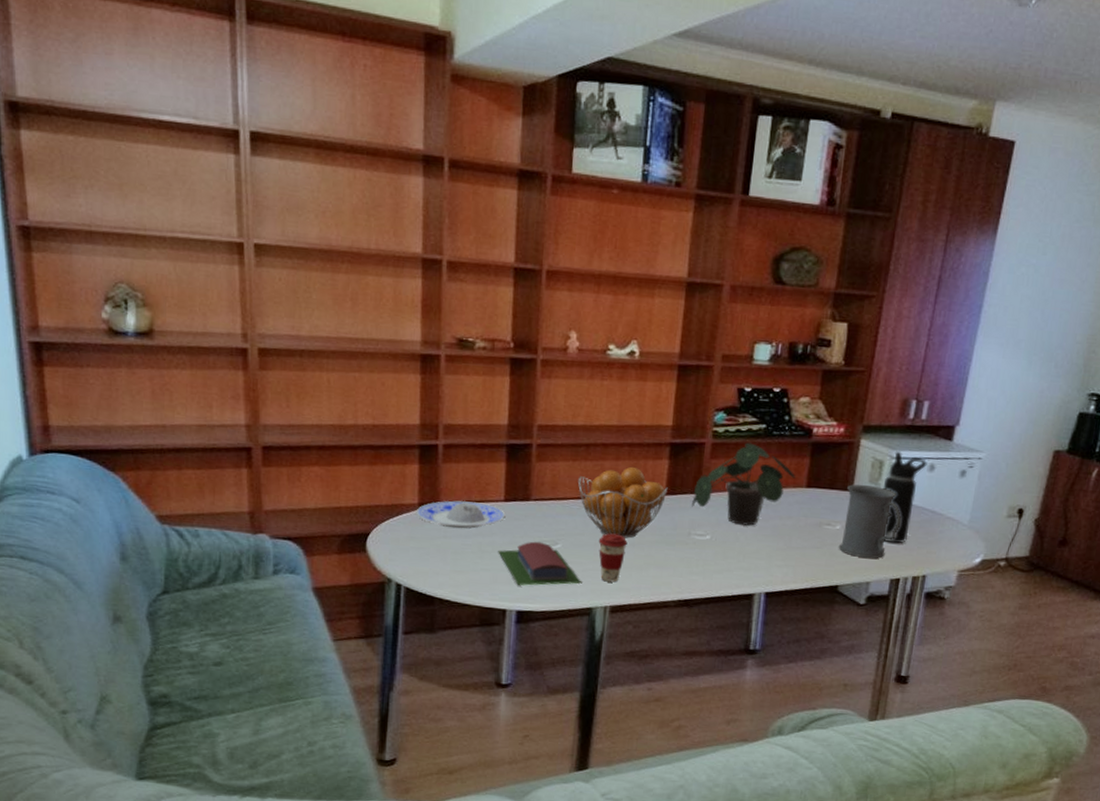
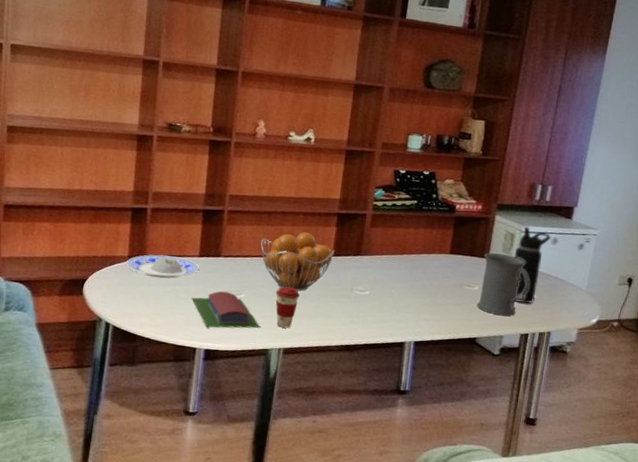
potted plant: present [692,442,795,526] -> none [354,215,441,284]

